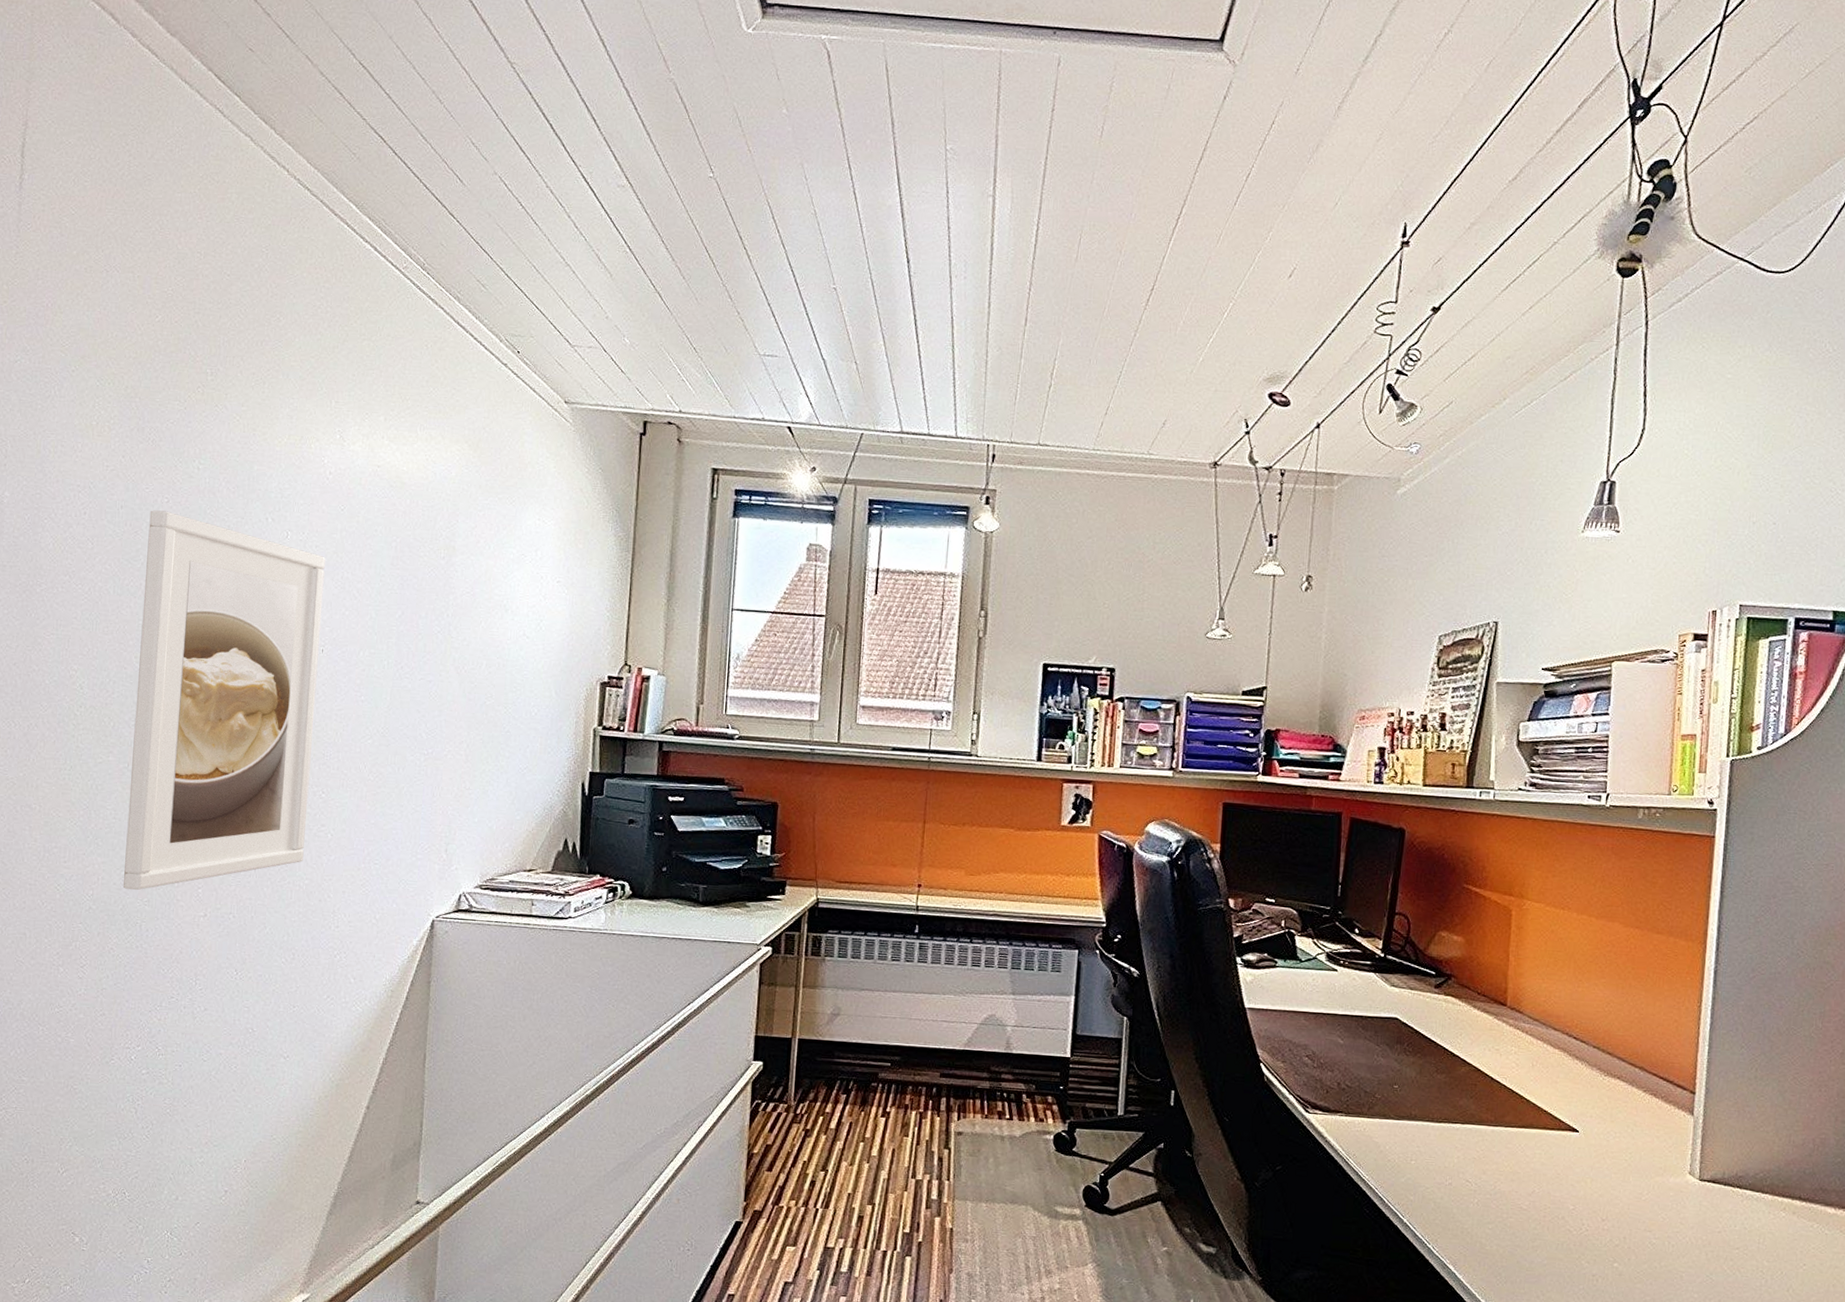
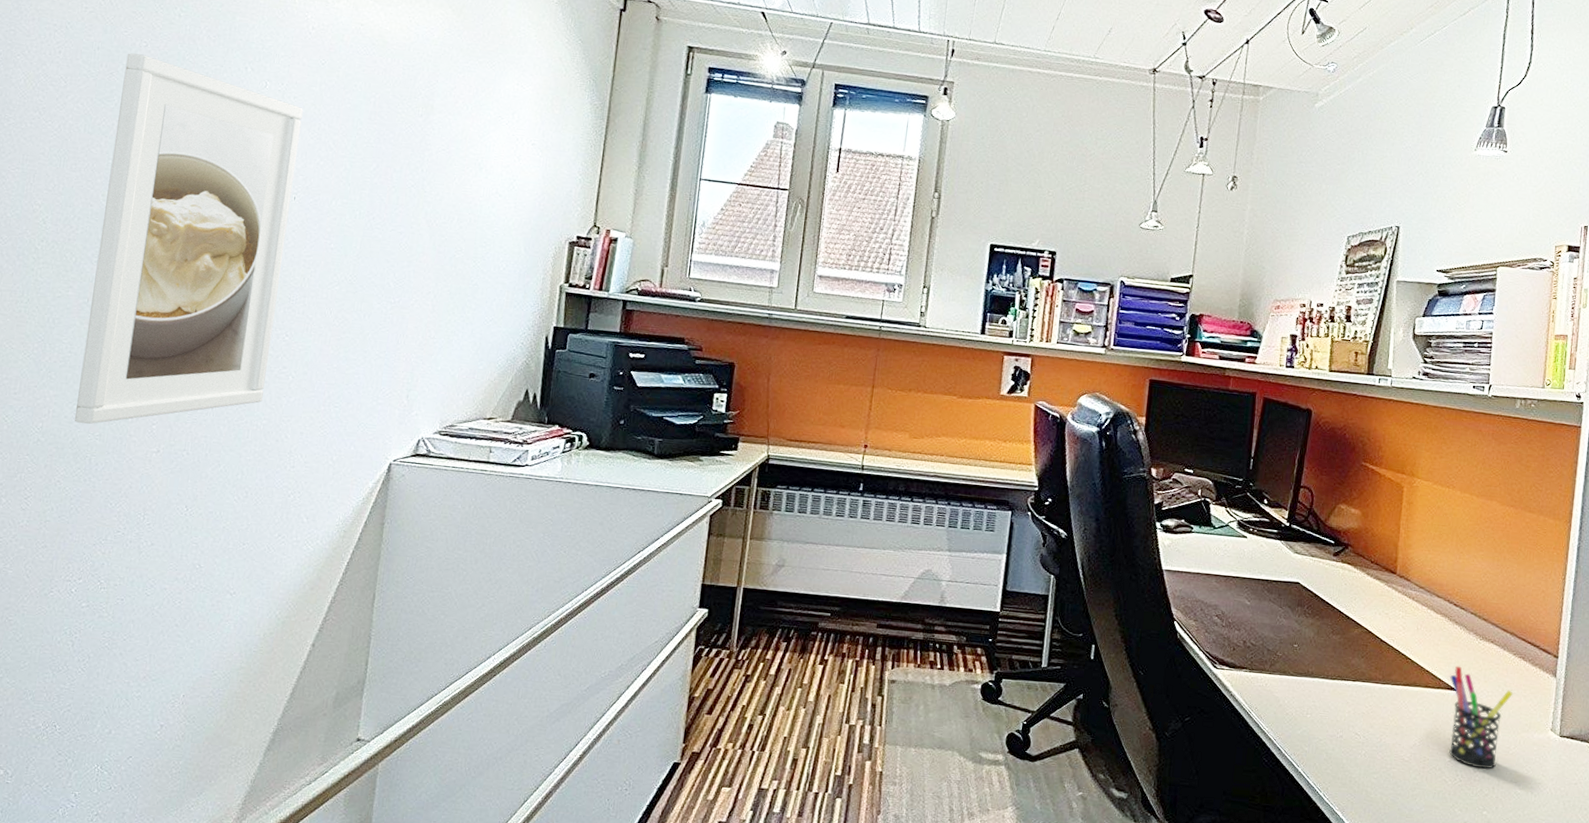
pen holder: none [1571,1105,1645,1217] -> present [1449,666,1513,769]

